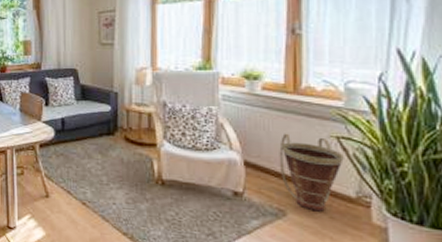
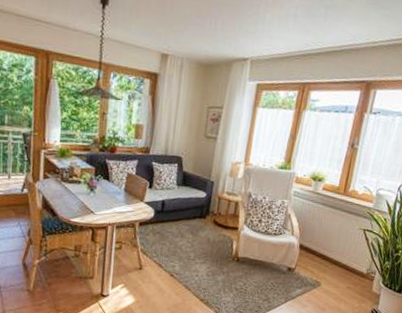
basket: present [279,133,344,212] -> none [322,224,365,283]

